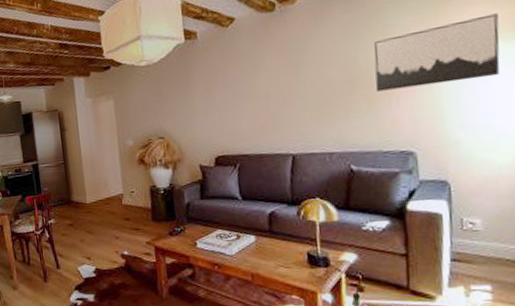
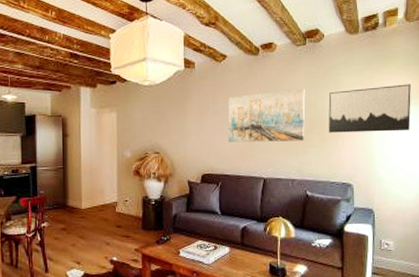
wall art: none [240,41,343,118] -> present [227,88,305,142]

